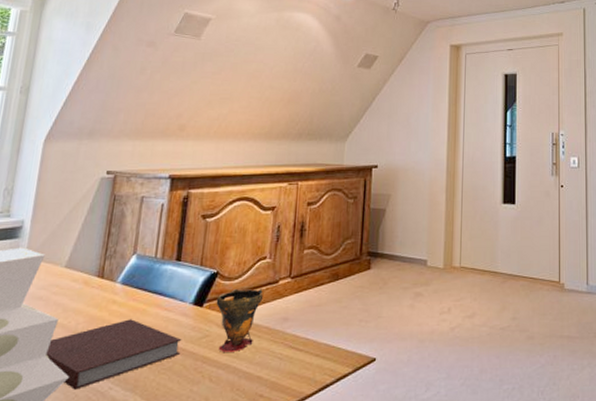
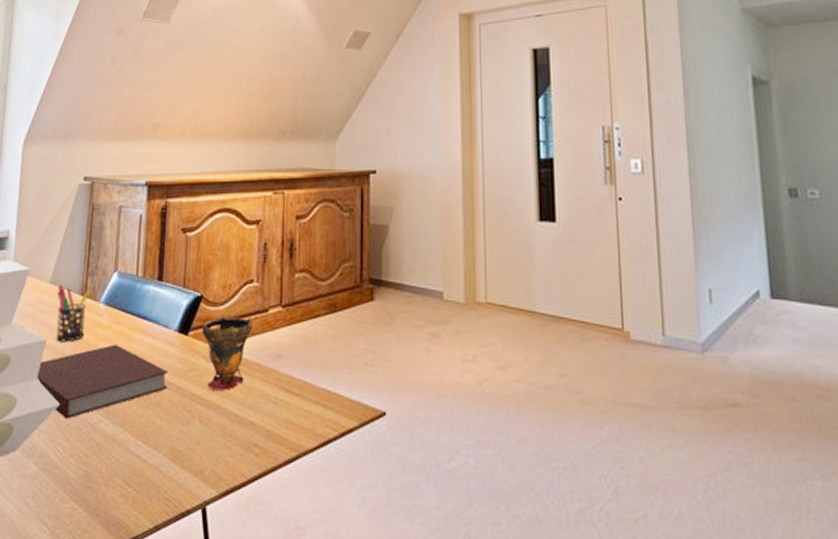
pen holder: none [68,269,108,320] -> present [56,285,91,342]

